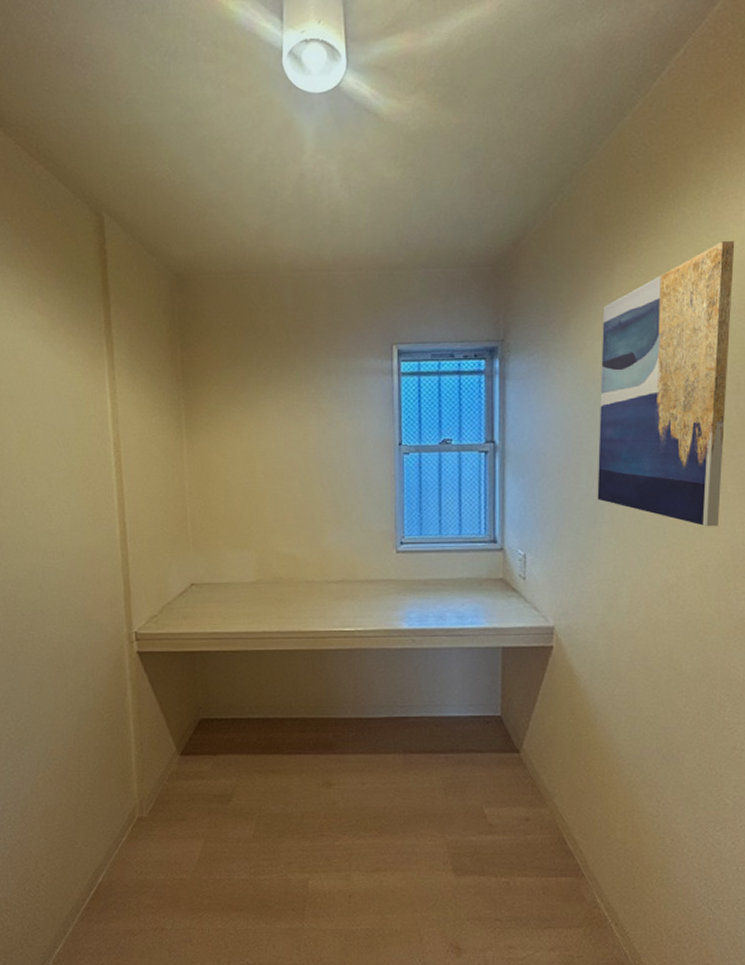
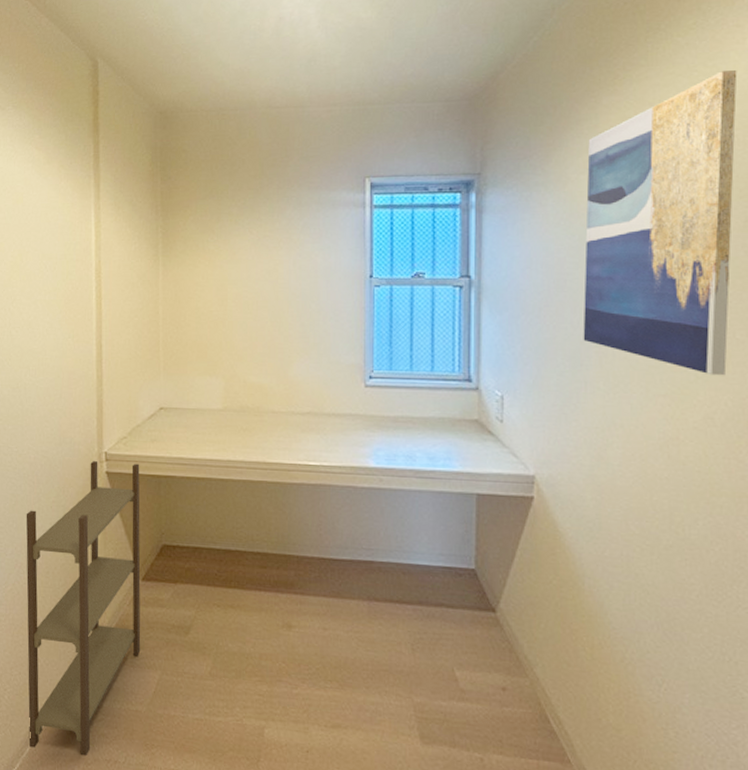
shelving unit: none [53,641,183,928] -> present [26,461,141,756]

